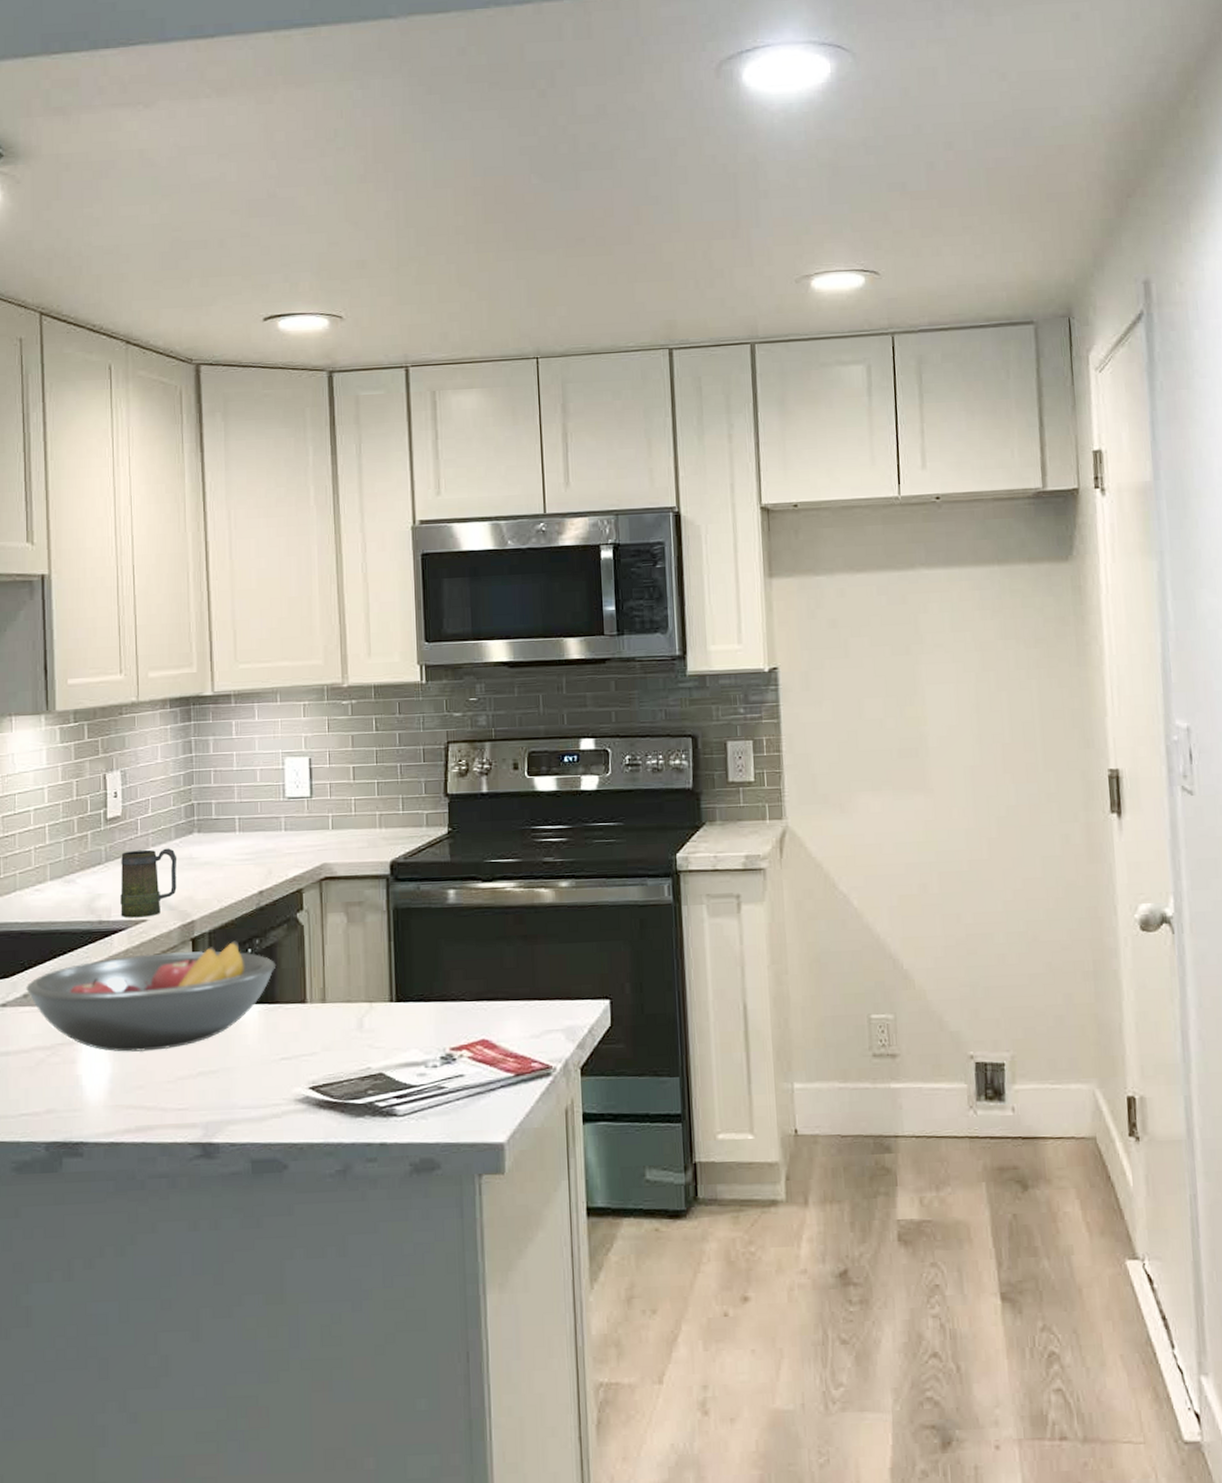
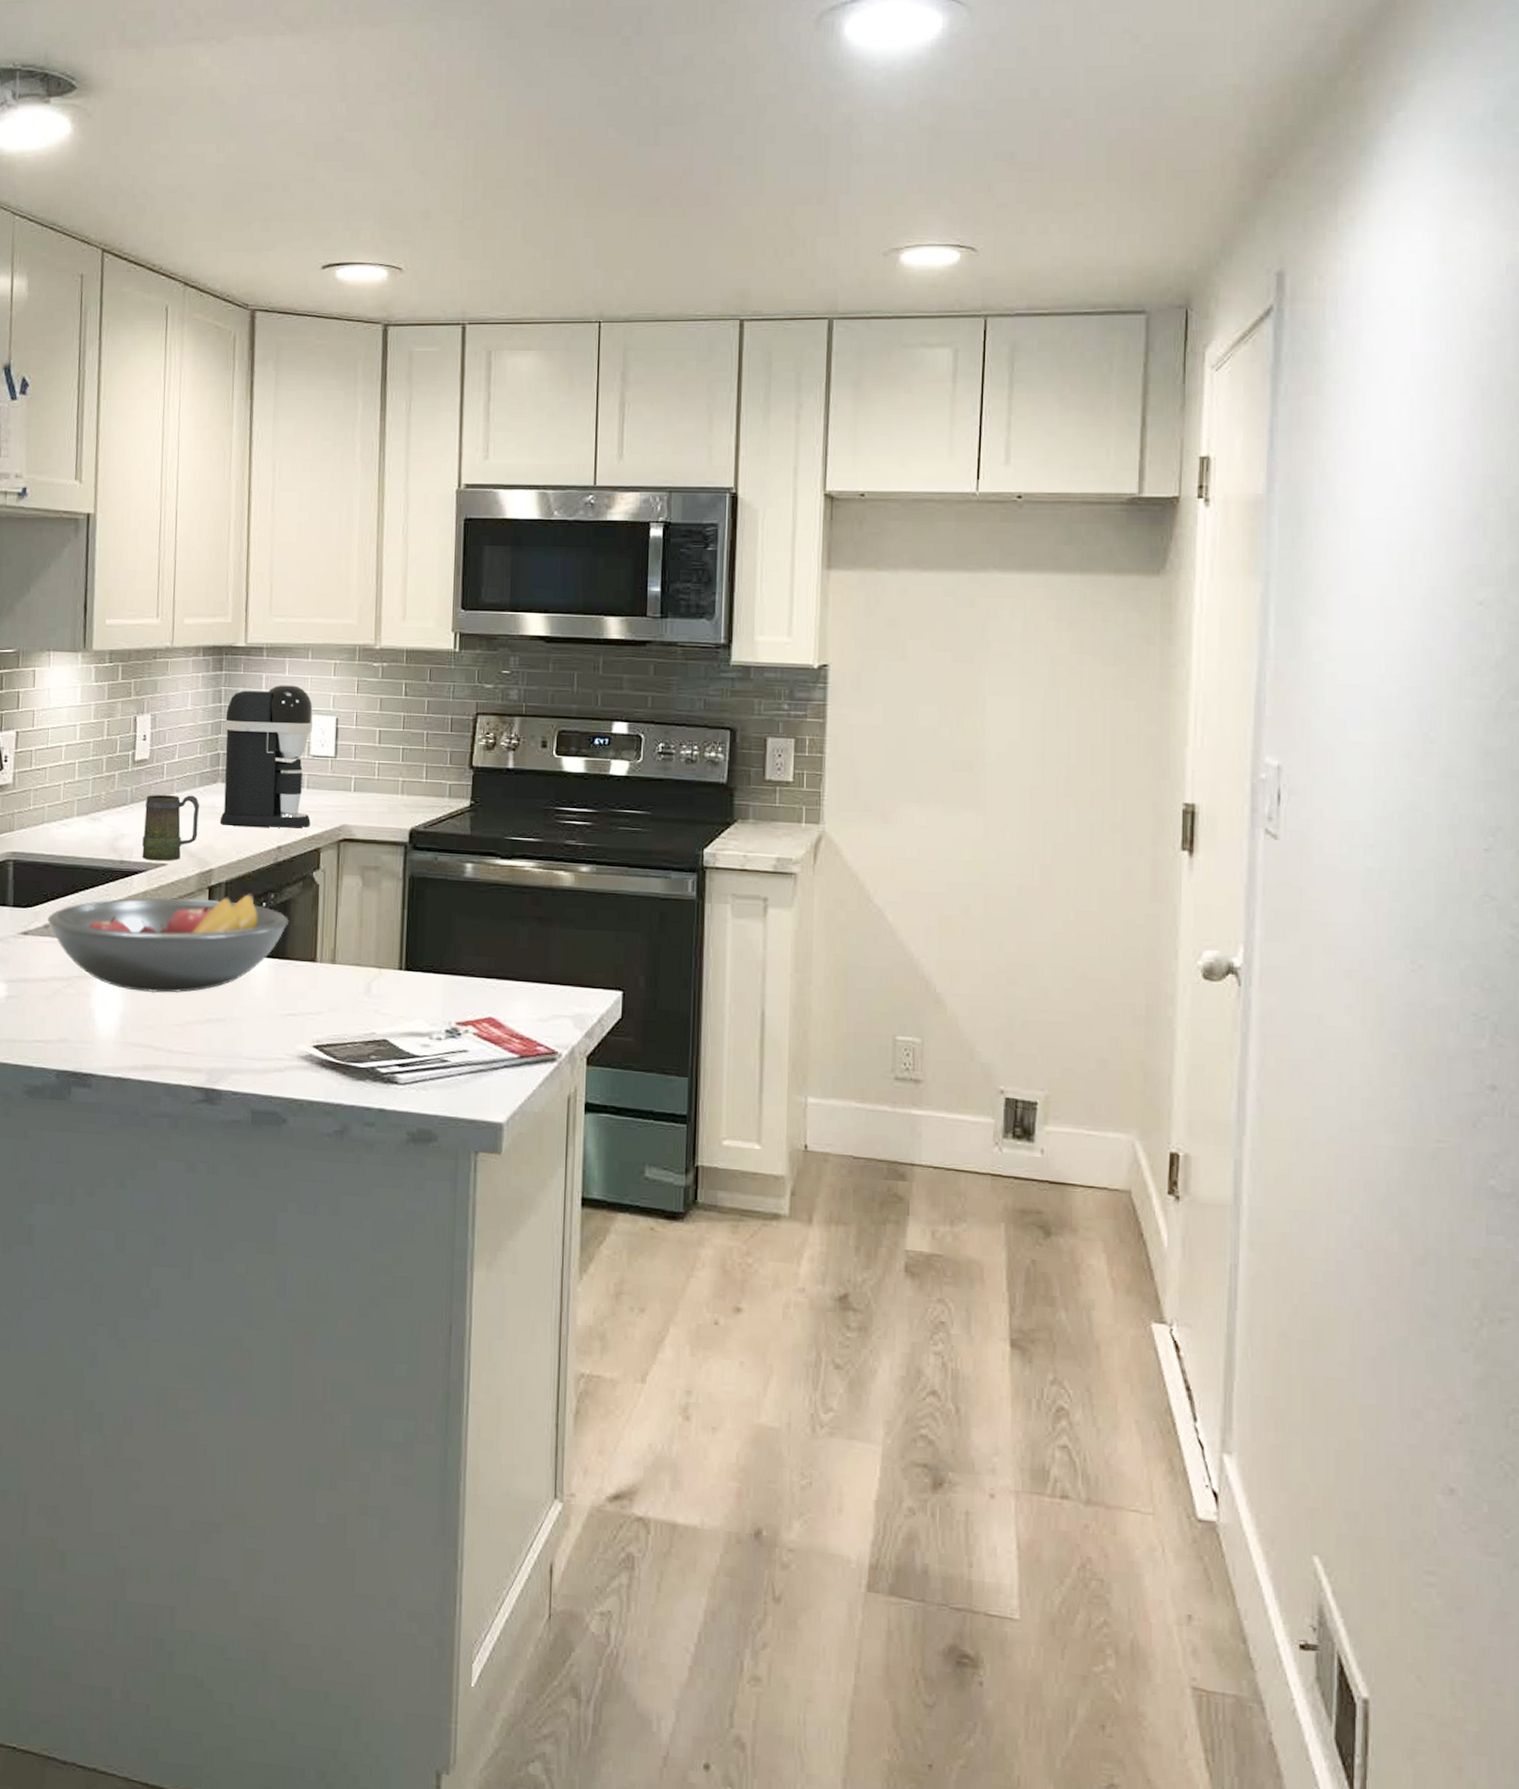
coffee maker: none [197,730,291,875] -> present [219,685,313,828]

